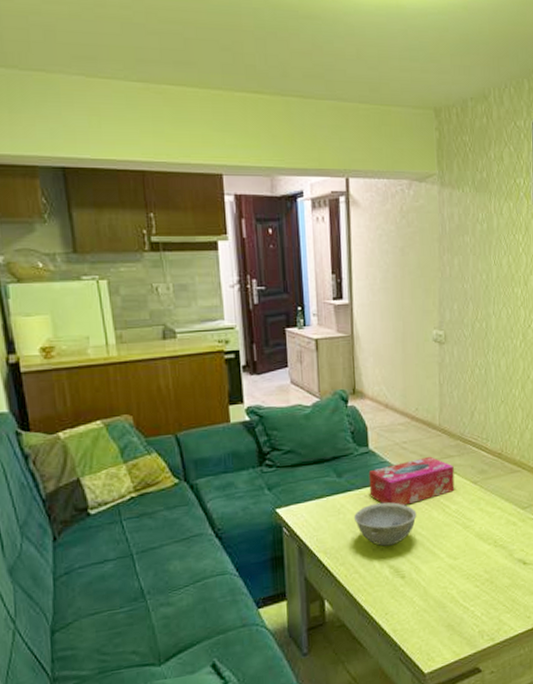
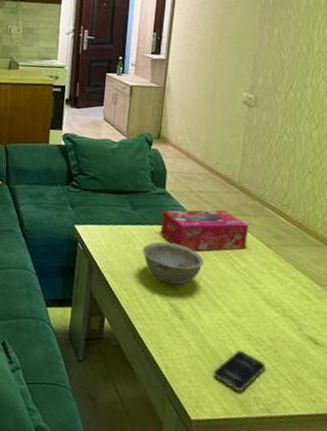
smartphone: none [439,591,486,631] -> present [213,351,266,392]

